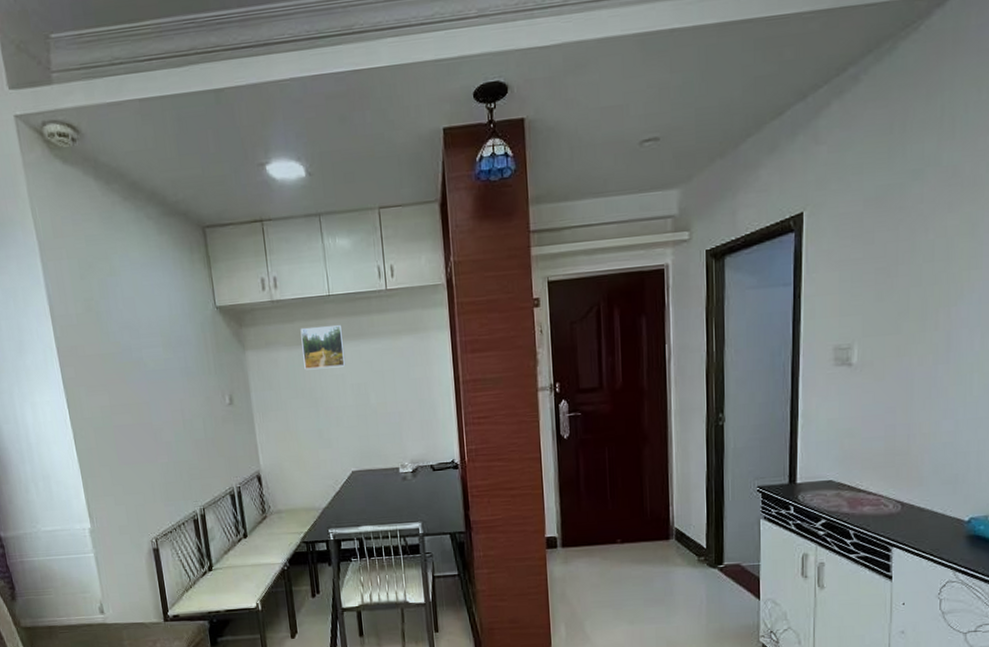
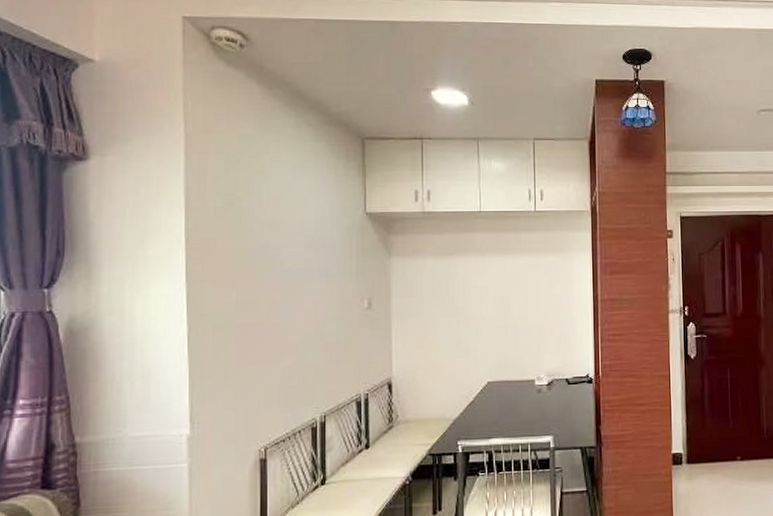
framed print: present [300,325,346,370] -> none [449,239,491,280]

